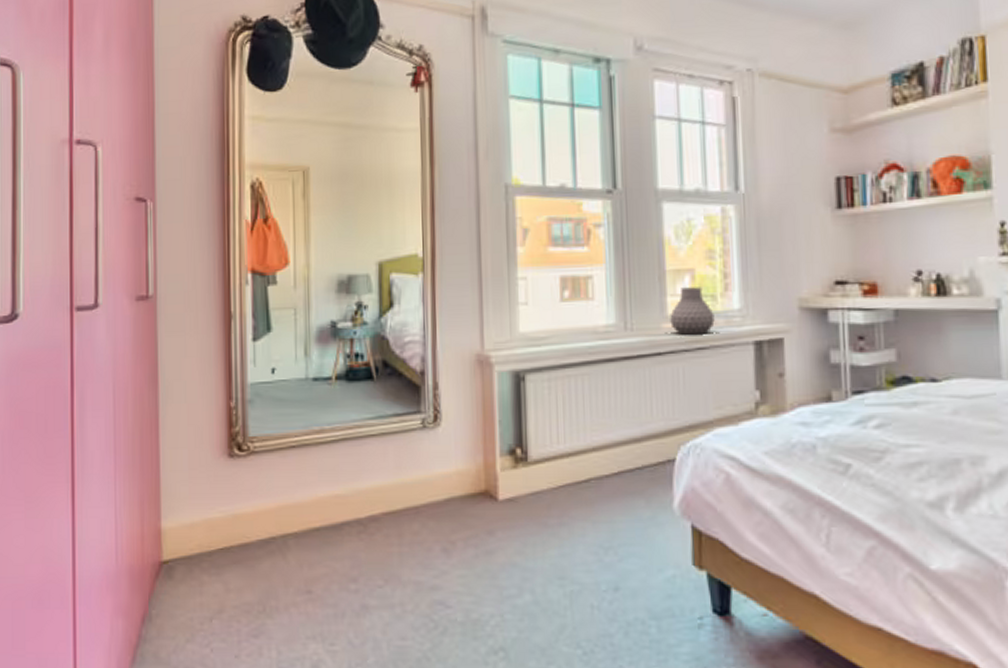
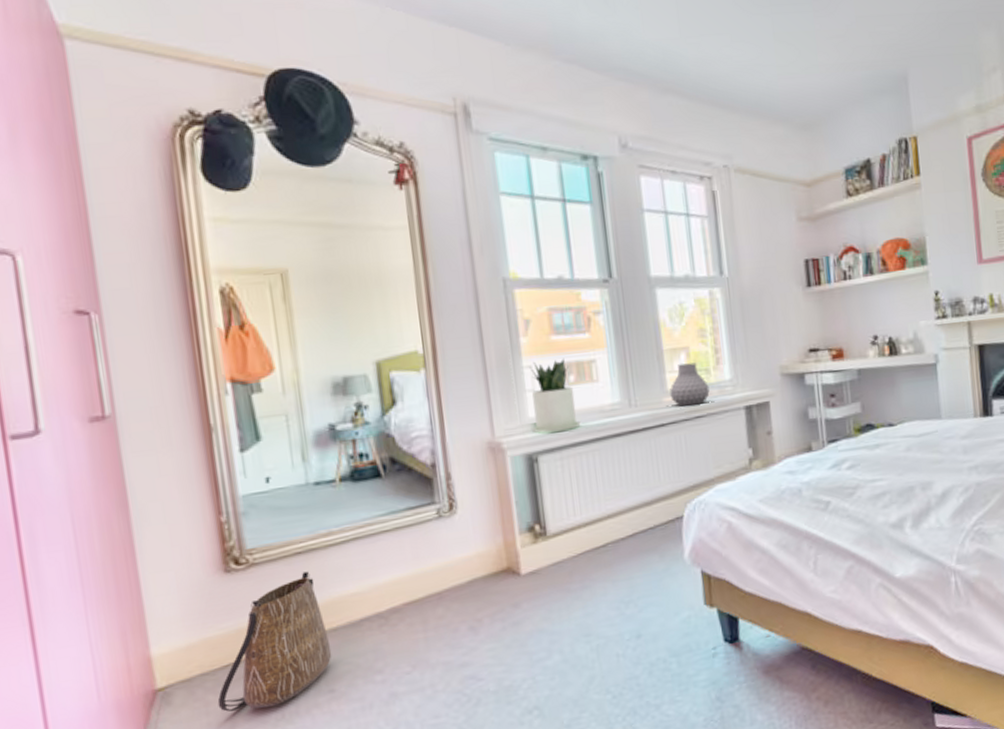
tote bag: none [210,466,313,598] -> present [217,571,332,712]
planter: none [520,271,572,351] -> present [529,358,581,434]

